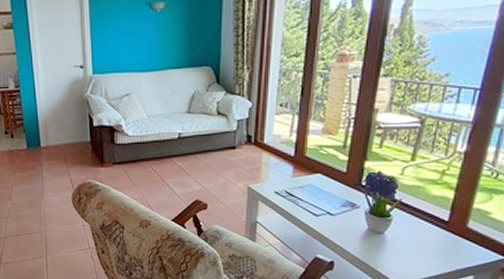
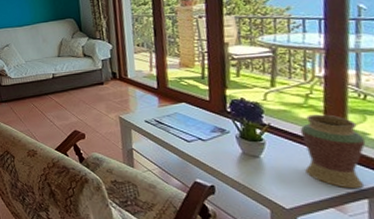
vase: none [424,192,486,266] -> present [300,114,366,189]

